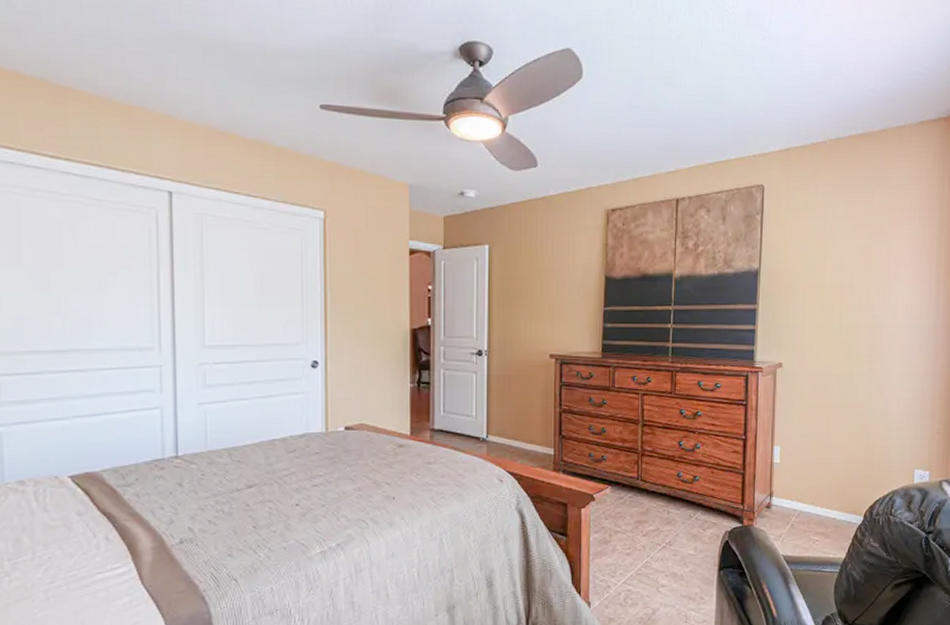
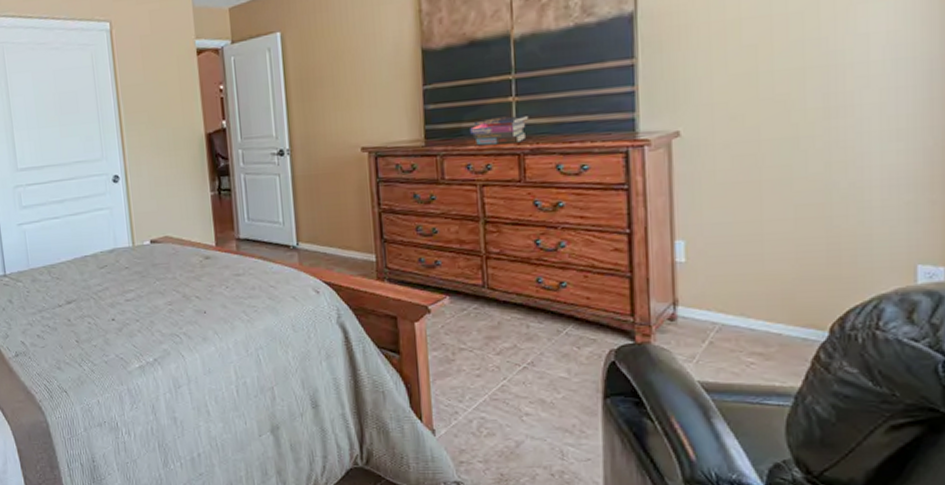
books: none [637,339,680,362] -> present [470,115,528,146]

